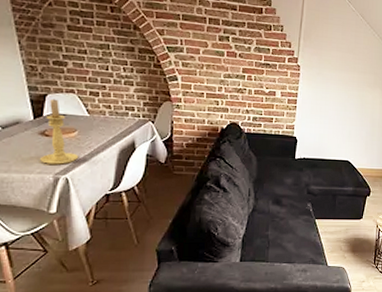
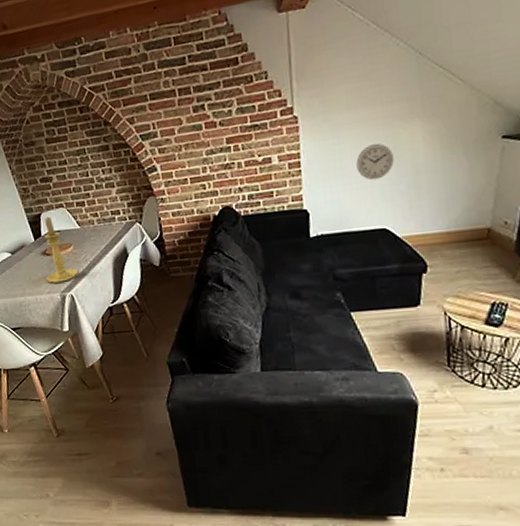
wall clock: none [335,98,360,125] -> present [356,143,394,181]

